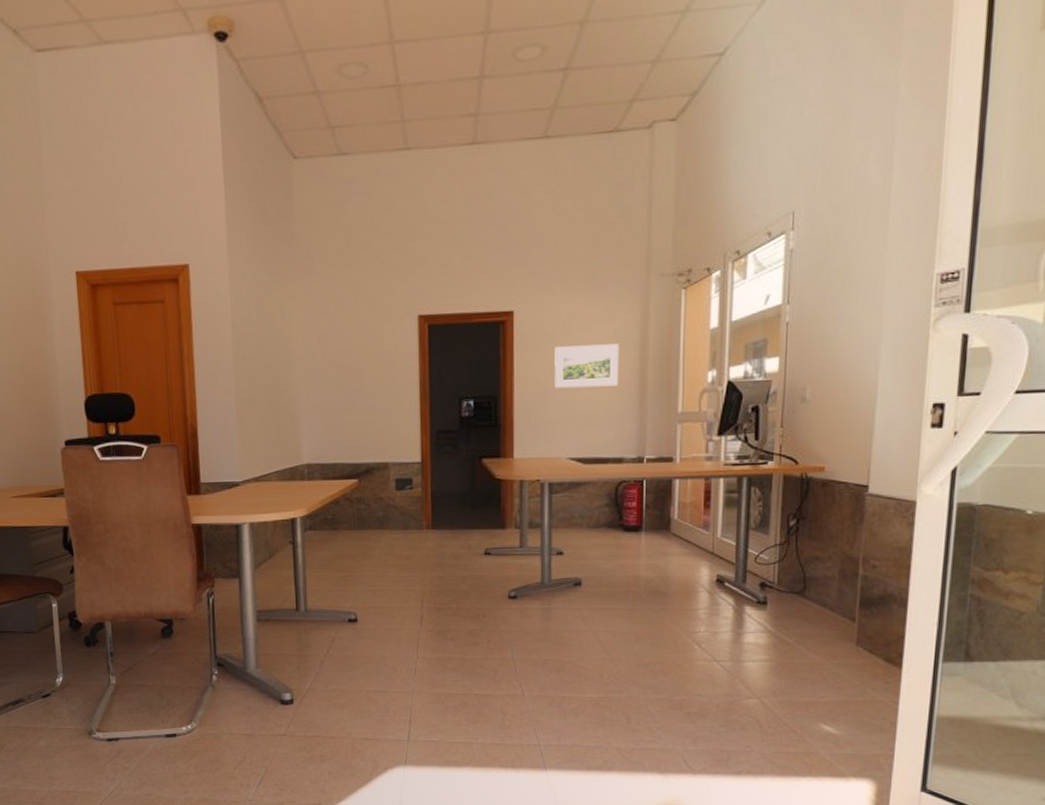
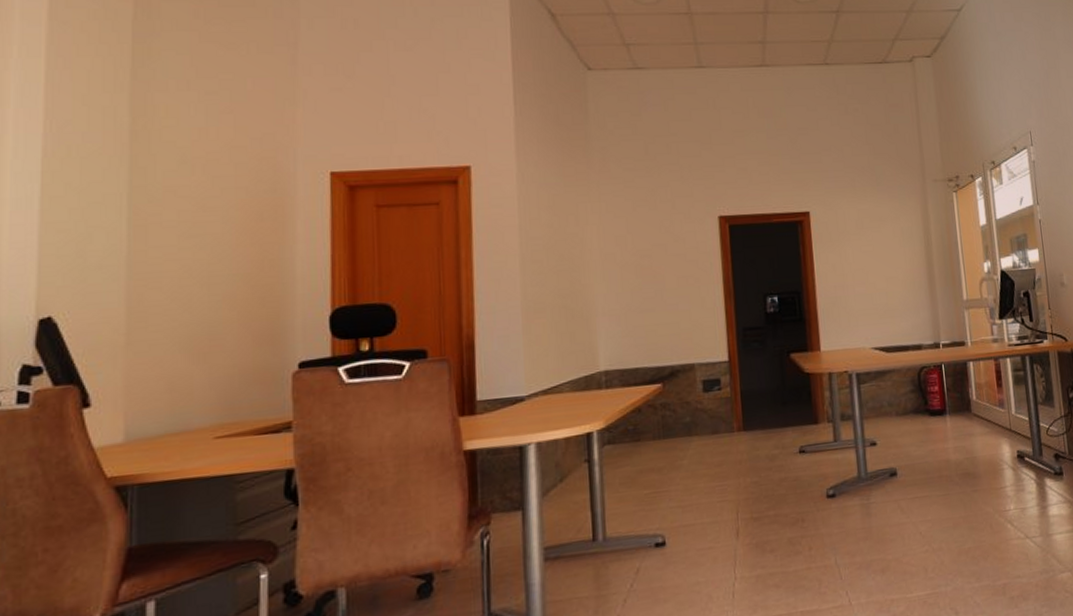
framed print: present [554,343,619,389] -> none [850,240,910,282]

